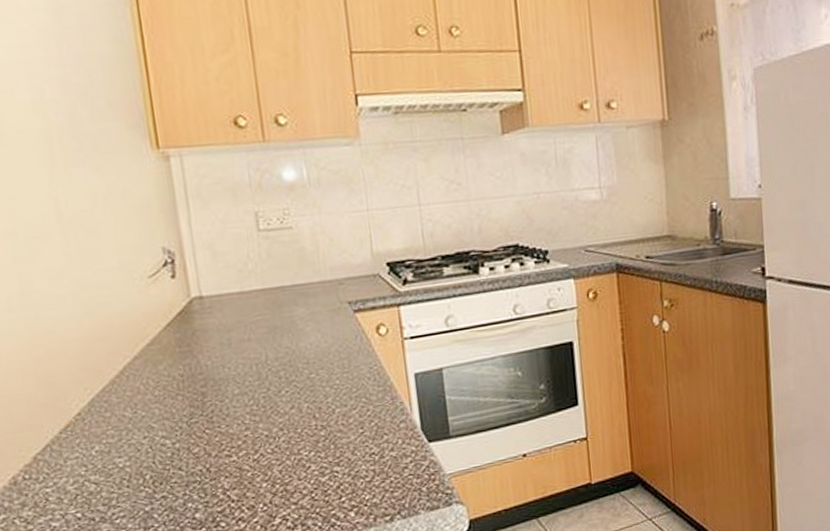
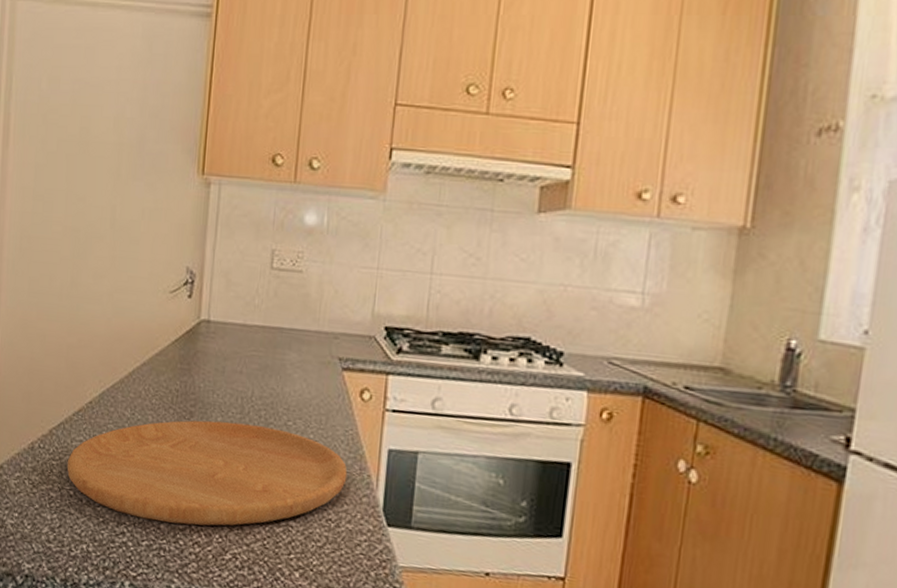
cutting board: none [64,383,381,518] -> present [66,420,348,526]

